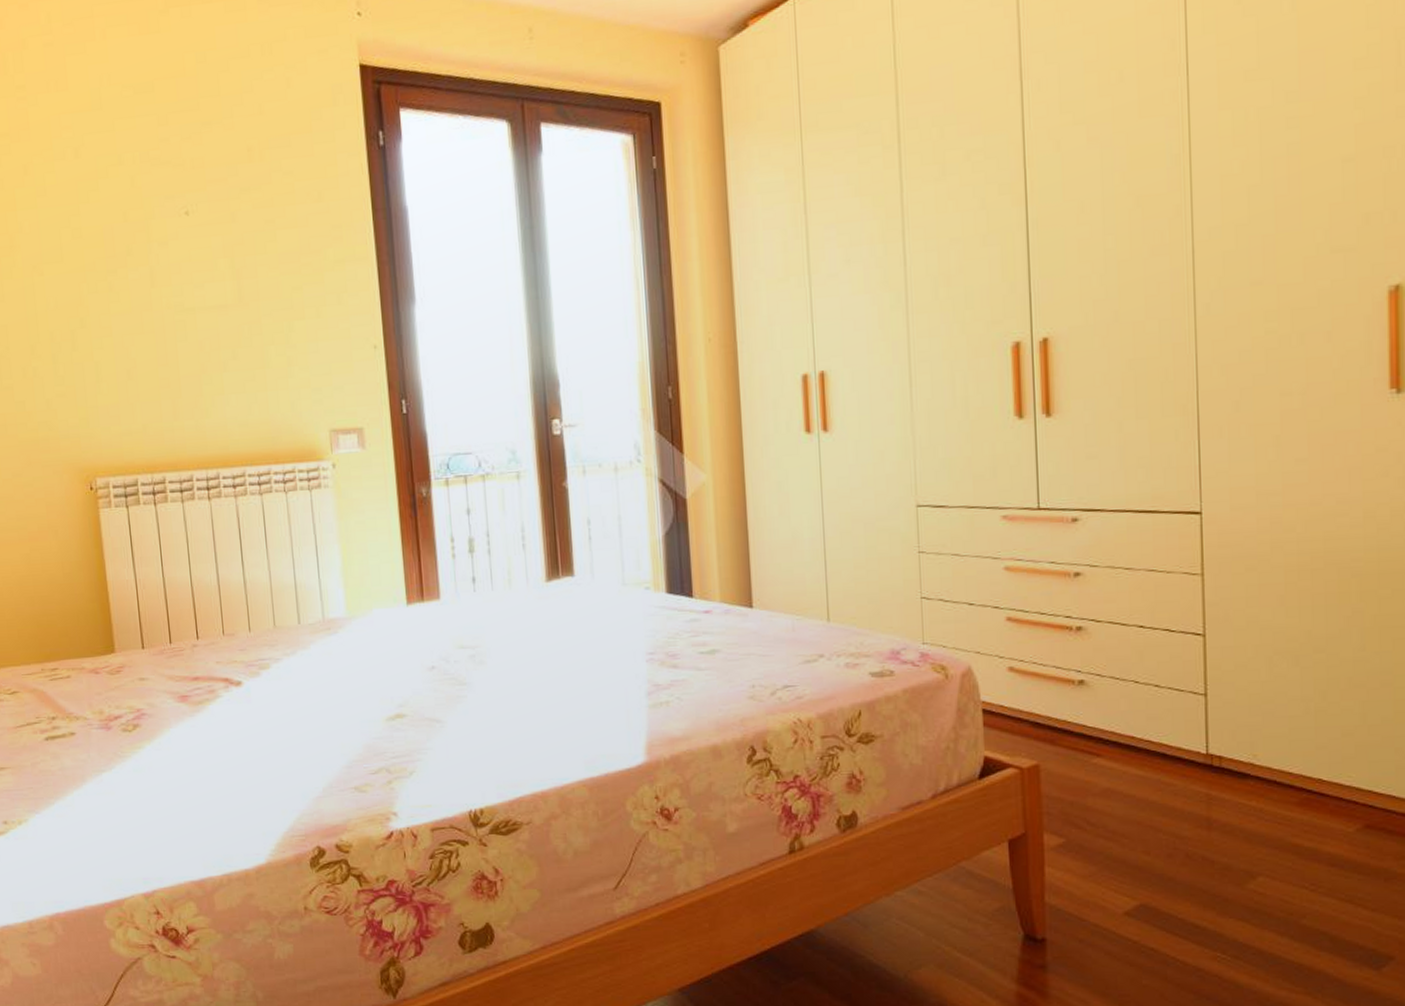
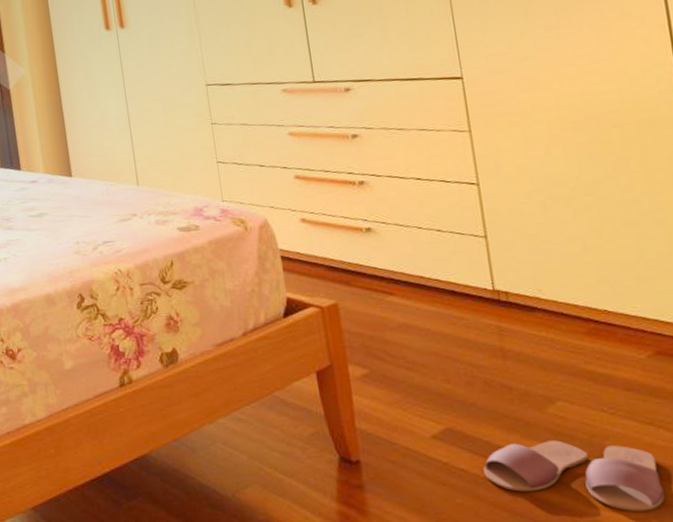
slippers: none [1174,918,1353,993] -> present [483,440,665,511]

